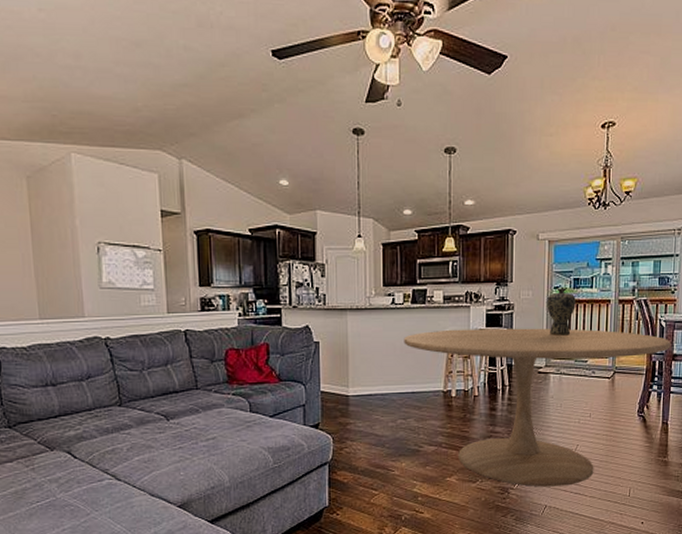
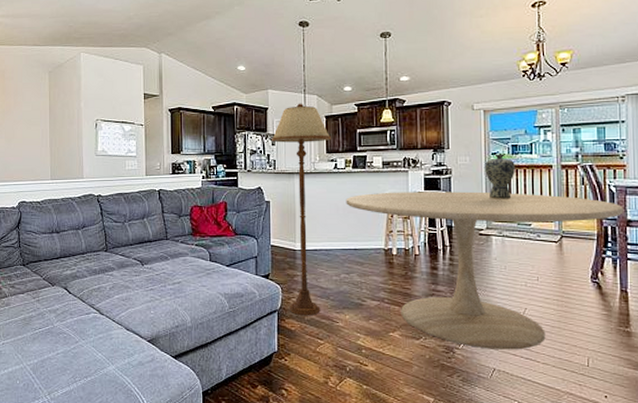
floor lamp: none [321,227,388,467] -> present [272,103,331,316]

